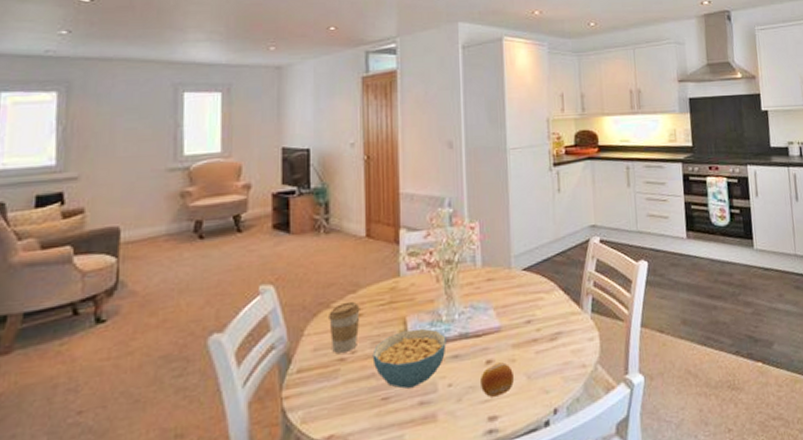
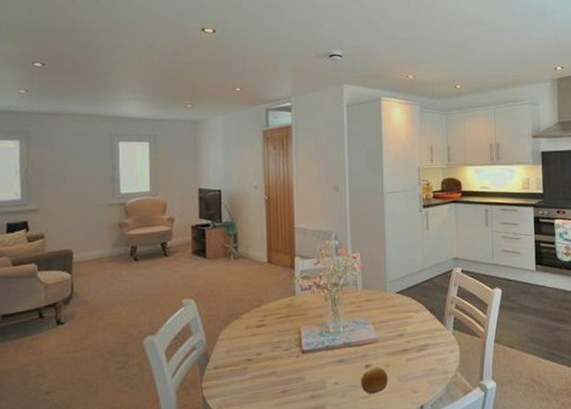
coffee cup: present [329,301,360,353] -> none [238,314,263,355]
cereal bowl: present [372,328,446,389] -> none [273,337,333,385]

